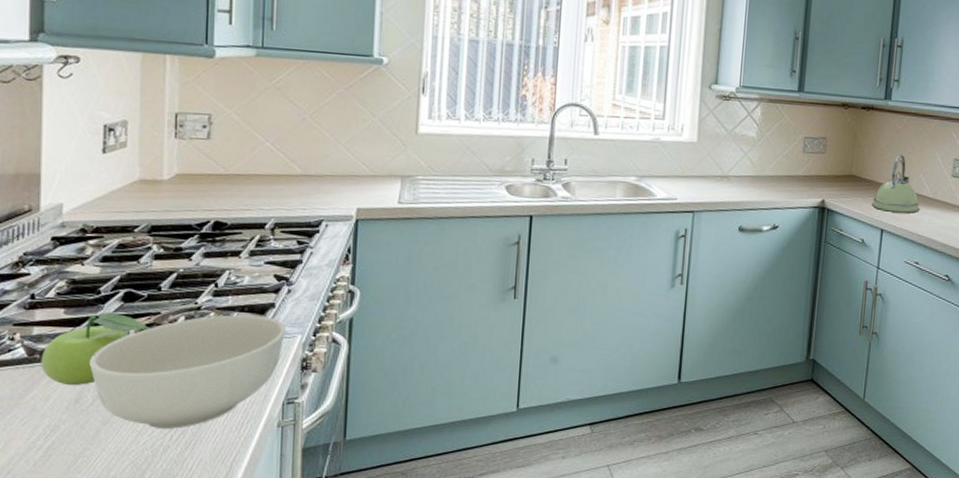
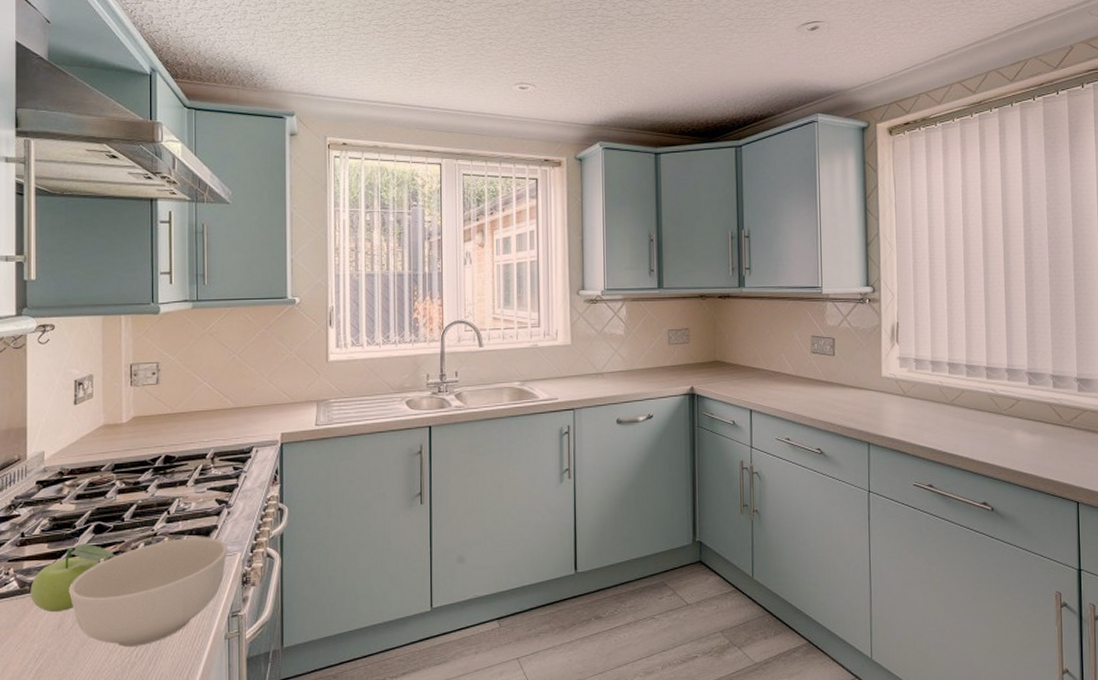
kettle: present [872,154,920,213] -> none [739,336,785,392]

